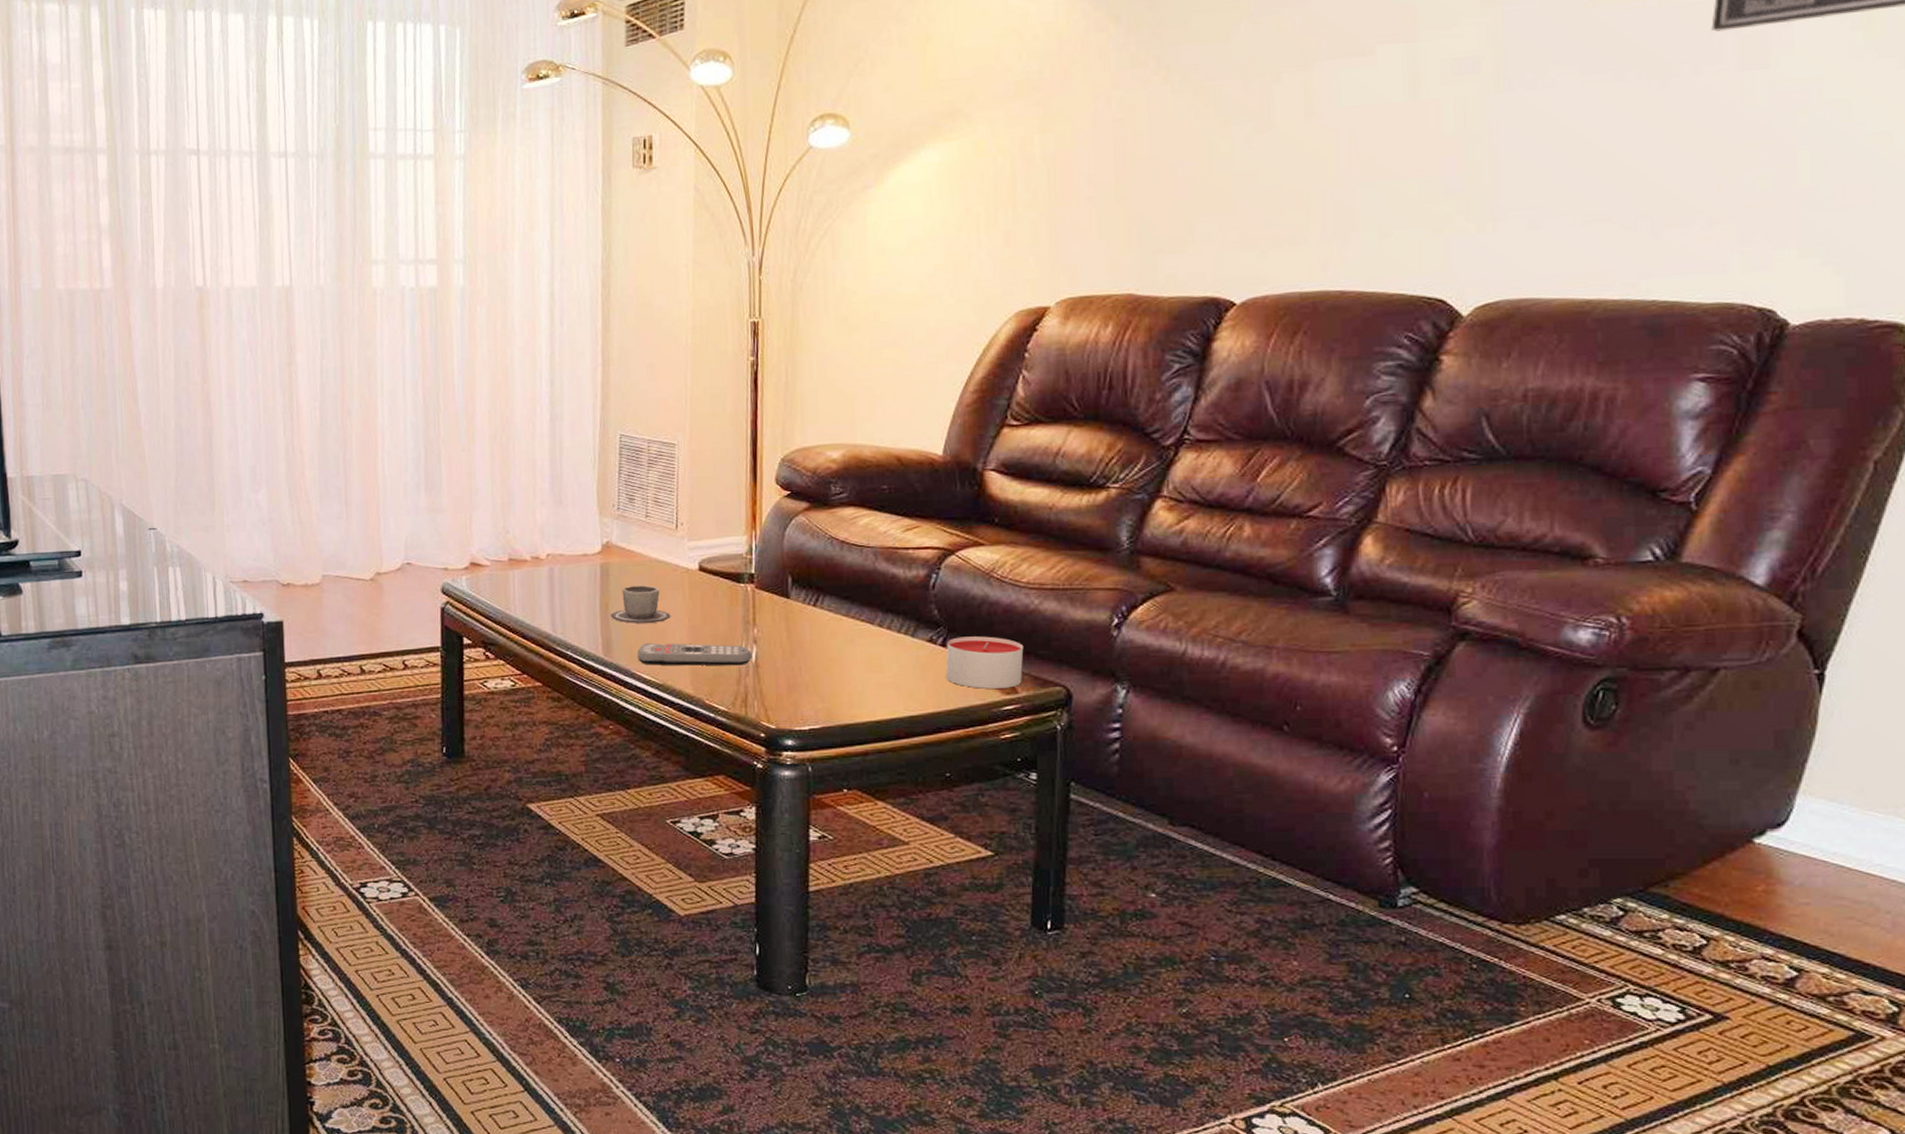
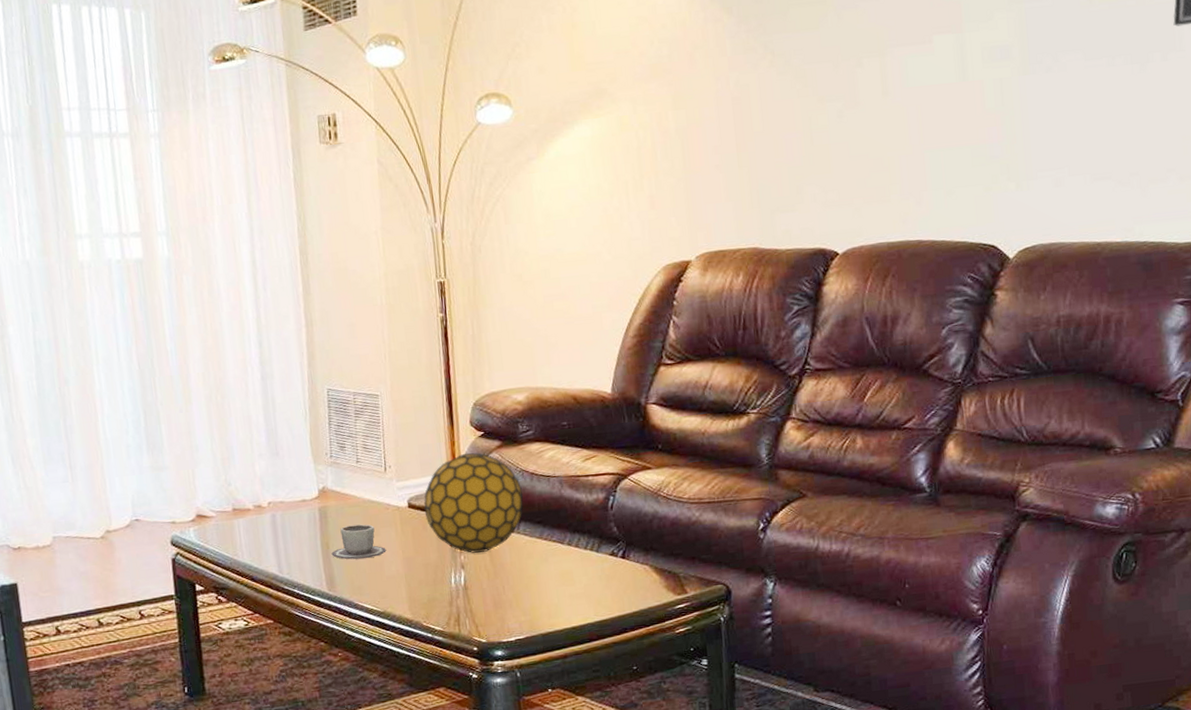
remote control: present [637,642,753,666] -> none [358,571,462,596]
decorative ball: none [716,513,831,627] -> present [424,452,523,553]
candle: present [946,636,1024,689] -> none [626,546,690,592]

